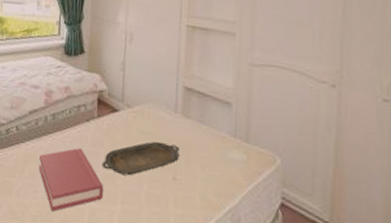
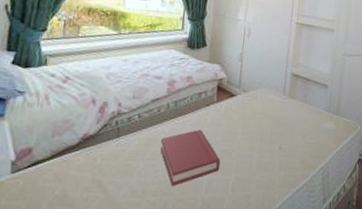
serving tray: present [101,141,180,176] -> none [219,119,286,149]

